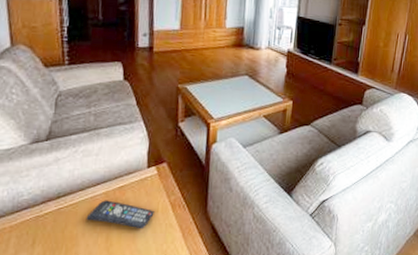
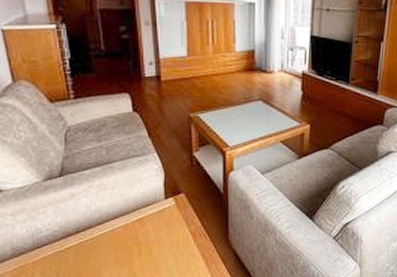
remote control: present [86,200,155,229] -> none [107,232,175,260]

